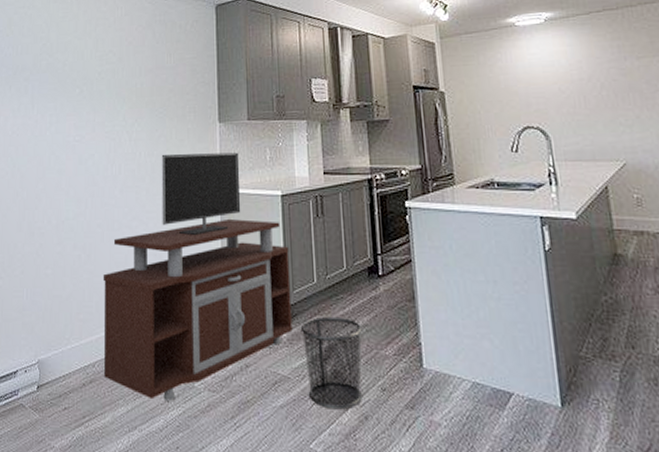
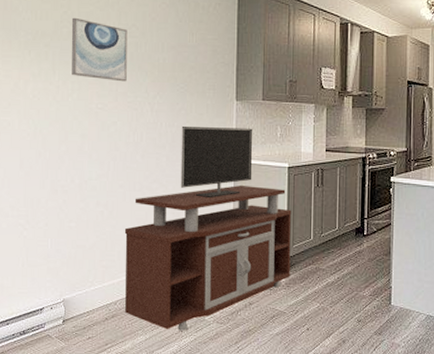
wall art: none [50,49,105,111] -> present [71,17,127,82]
waste bin: present [300,317,363,410] -> none [297,267,347,336]

